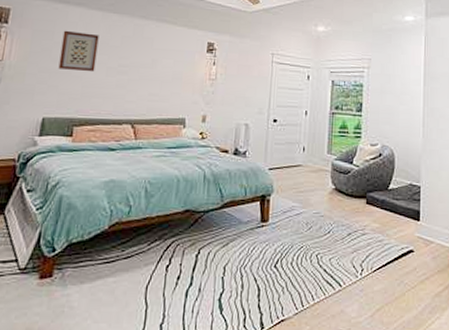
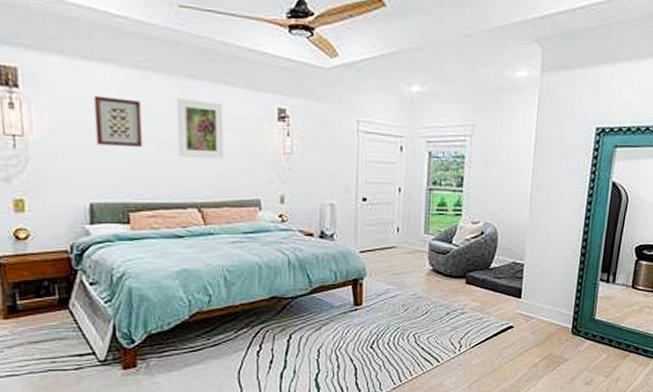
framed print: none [122,33,164,83] -> present [177,98,224,159]

